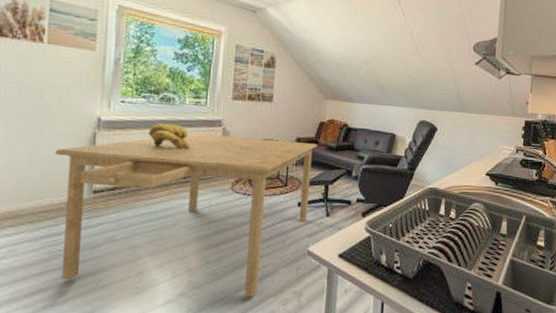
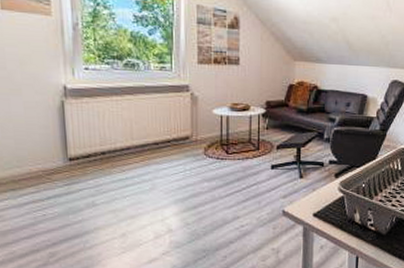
dining table: present [55,133,318,297] -> none [26,99,288,254]
banana bunch: present [148,123,190,150] -> none [115,89,159,116]

